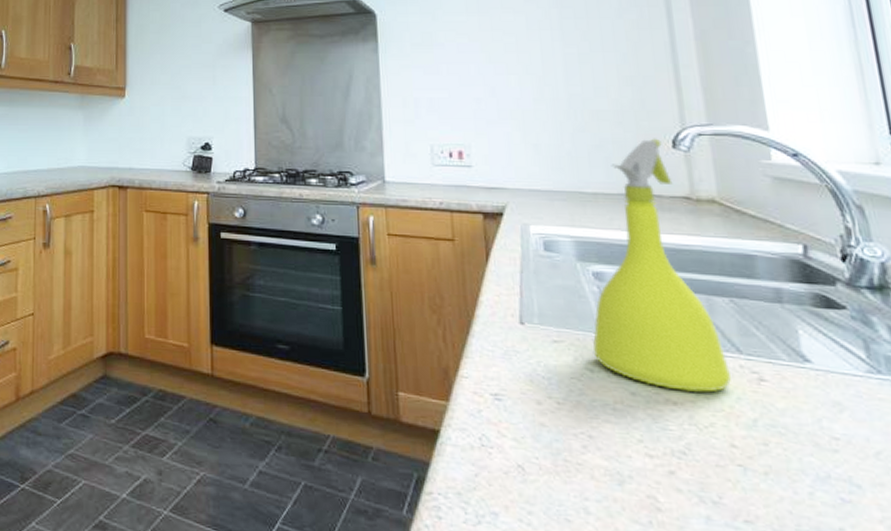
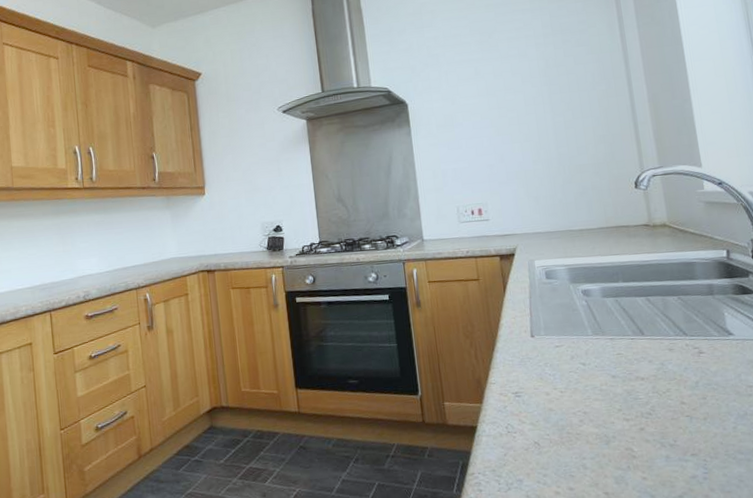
spray bottle: present [592,138,732,393] -> none [583,182,681,370]

